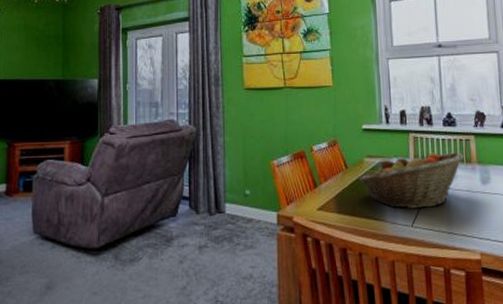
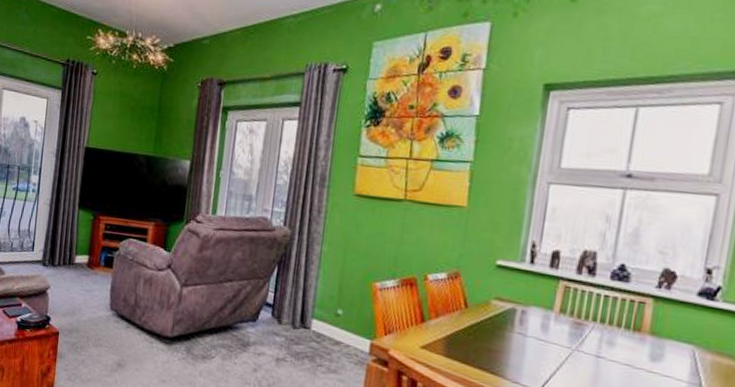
fruit basket: present [359,152,464,209] -> none [480,303,632,375]

